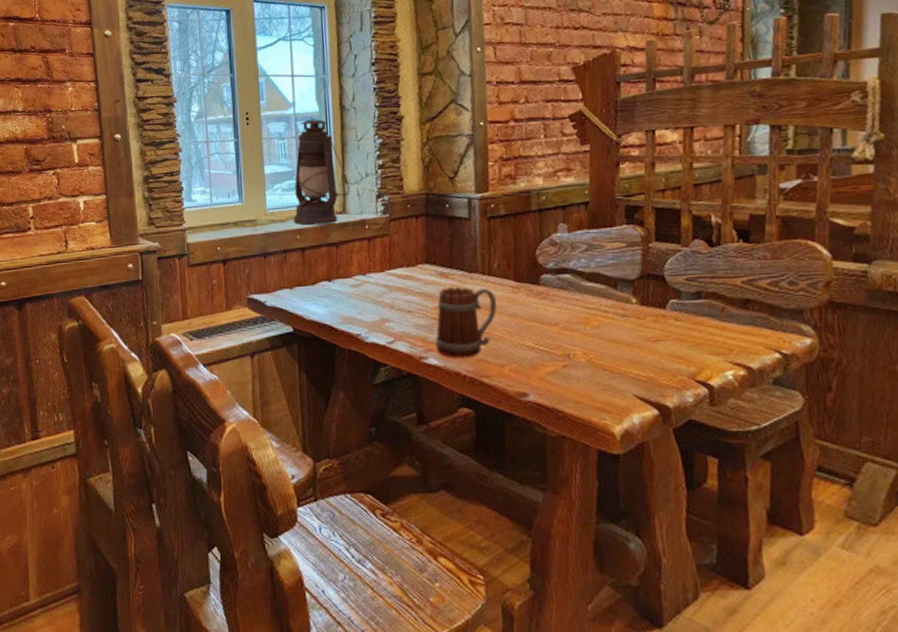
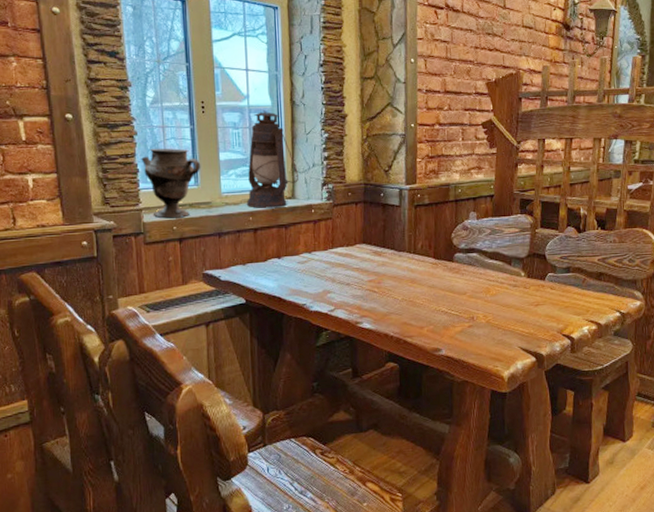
decorative vase: none [185,163,246,239] -> present [141,148,201,219]
beer mug: present [435,287,498,359] -> none [369,263,420,323]

